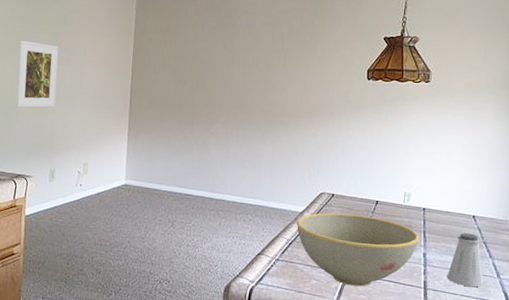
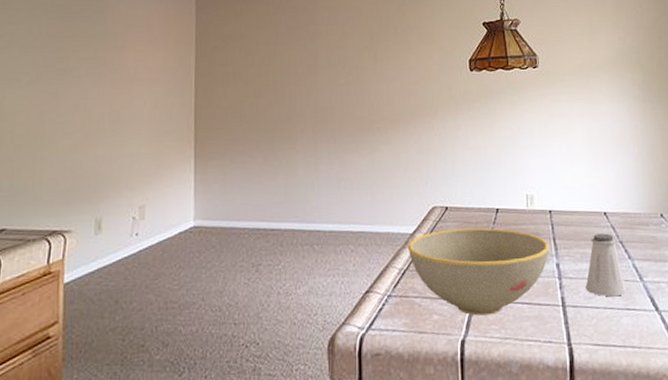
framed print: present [15,40,59,108] -> none [47,62,102,145]

